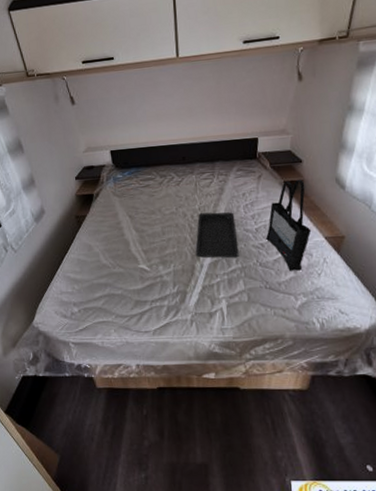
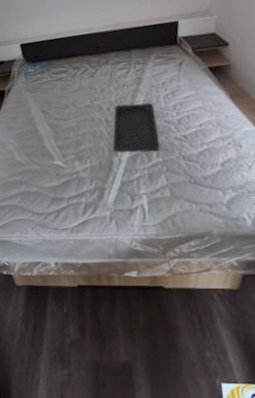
tote bag: present [266,179,312,271] -> none [189,64,241,164]

